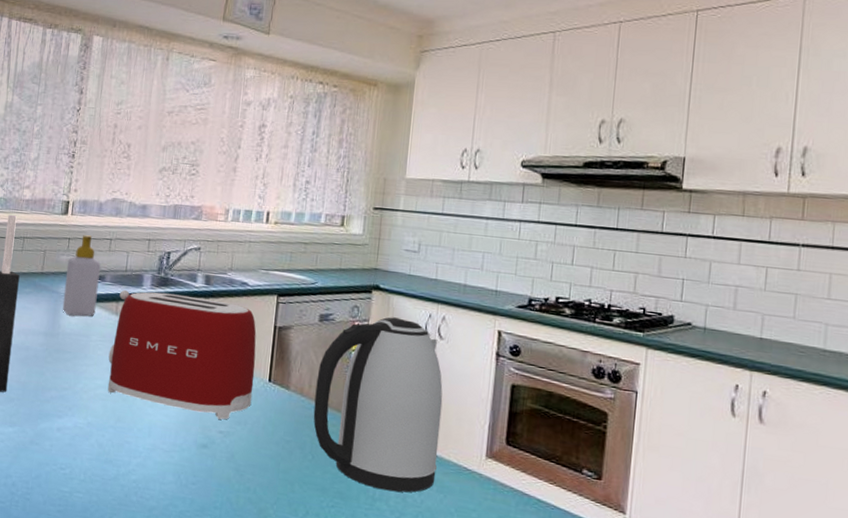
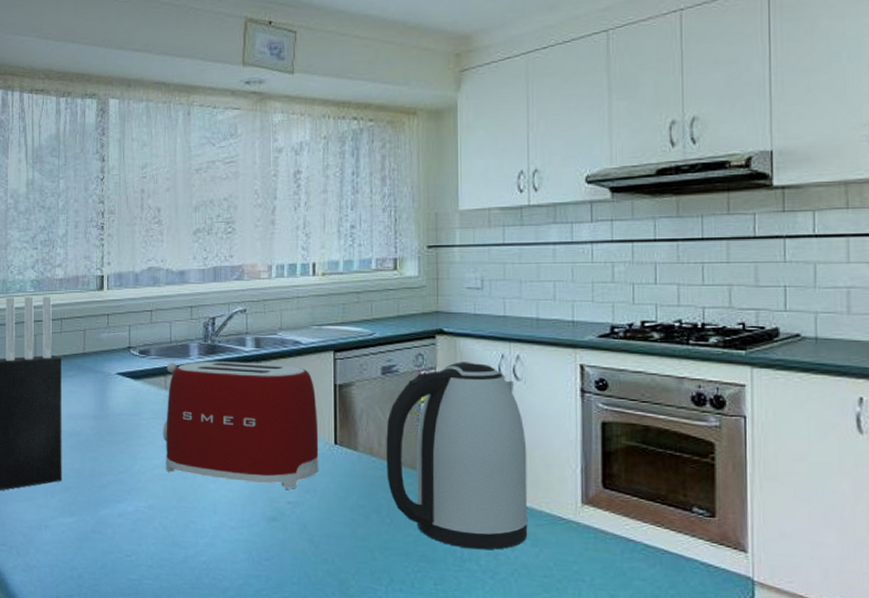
soap bottle: present [62,235,101,316] -> none [109,309,144,395]

